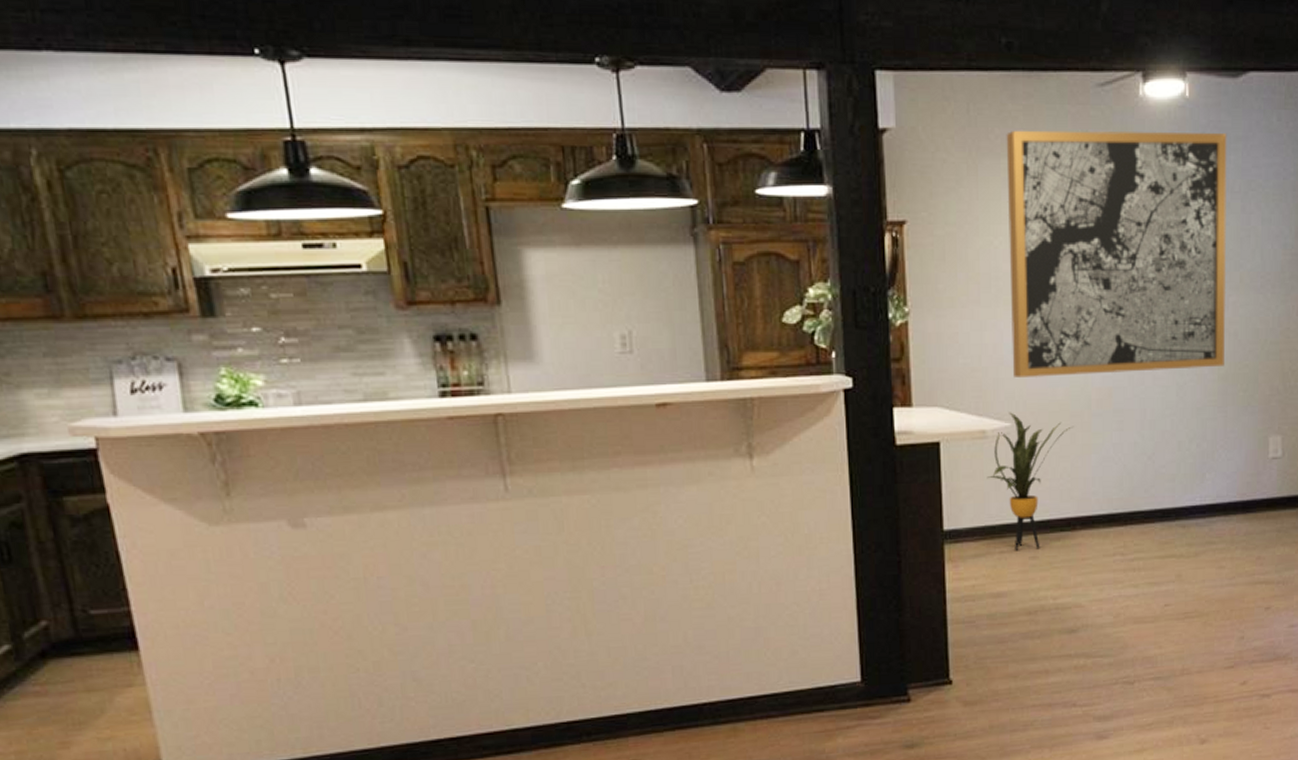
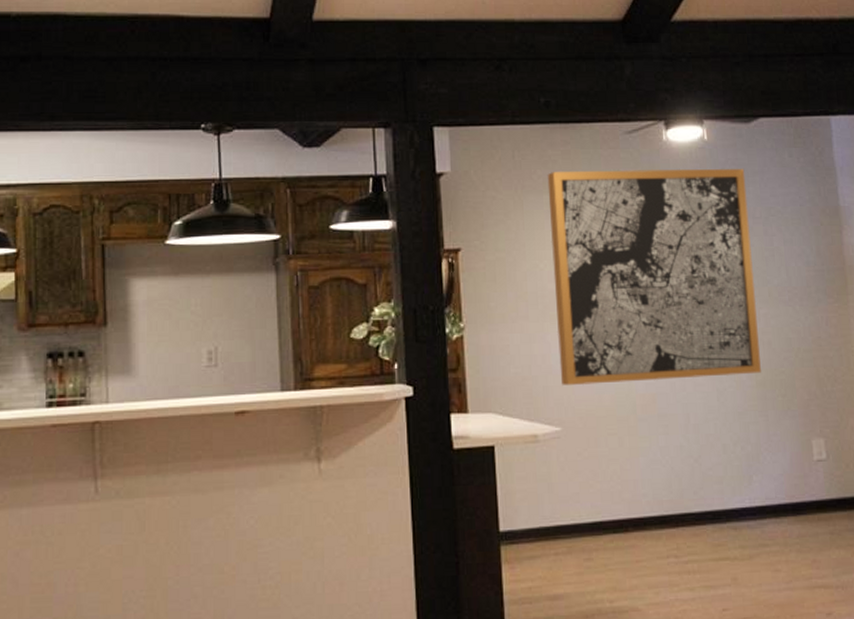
house plant: present [986,412,1074,550] -> none [539,417,621,552]

